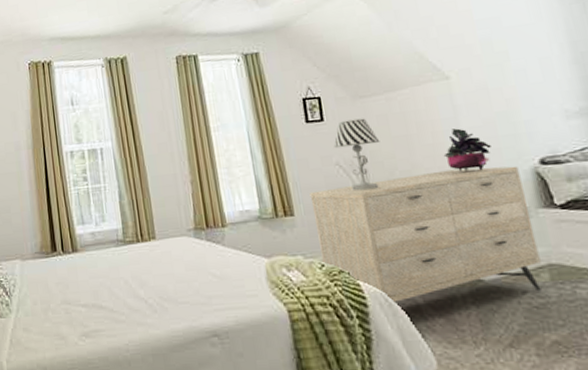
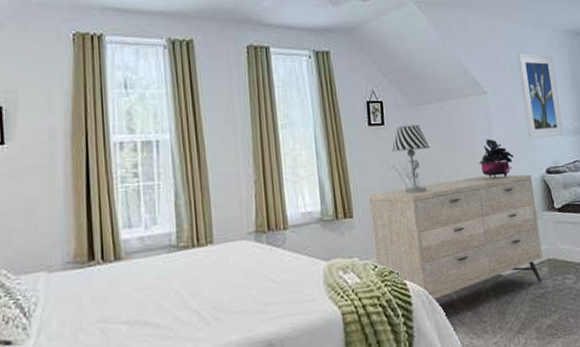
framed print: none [488,26,564,126] -> present [517,53,564,139]

